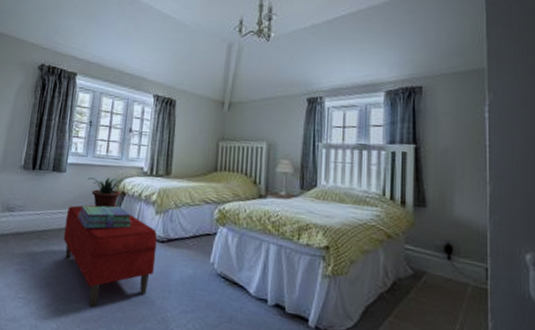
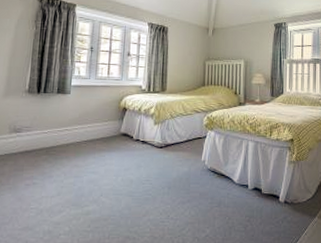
bench: present [63,205,158,308] -> none [71,120,157,209]
stack of books: present [77,205,132,229] -> none [84,120,134,142]
potted plant: present [87,177,124,208] -> none [91,96,125,123]

